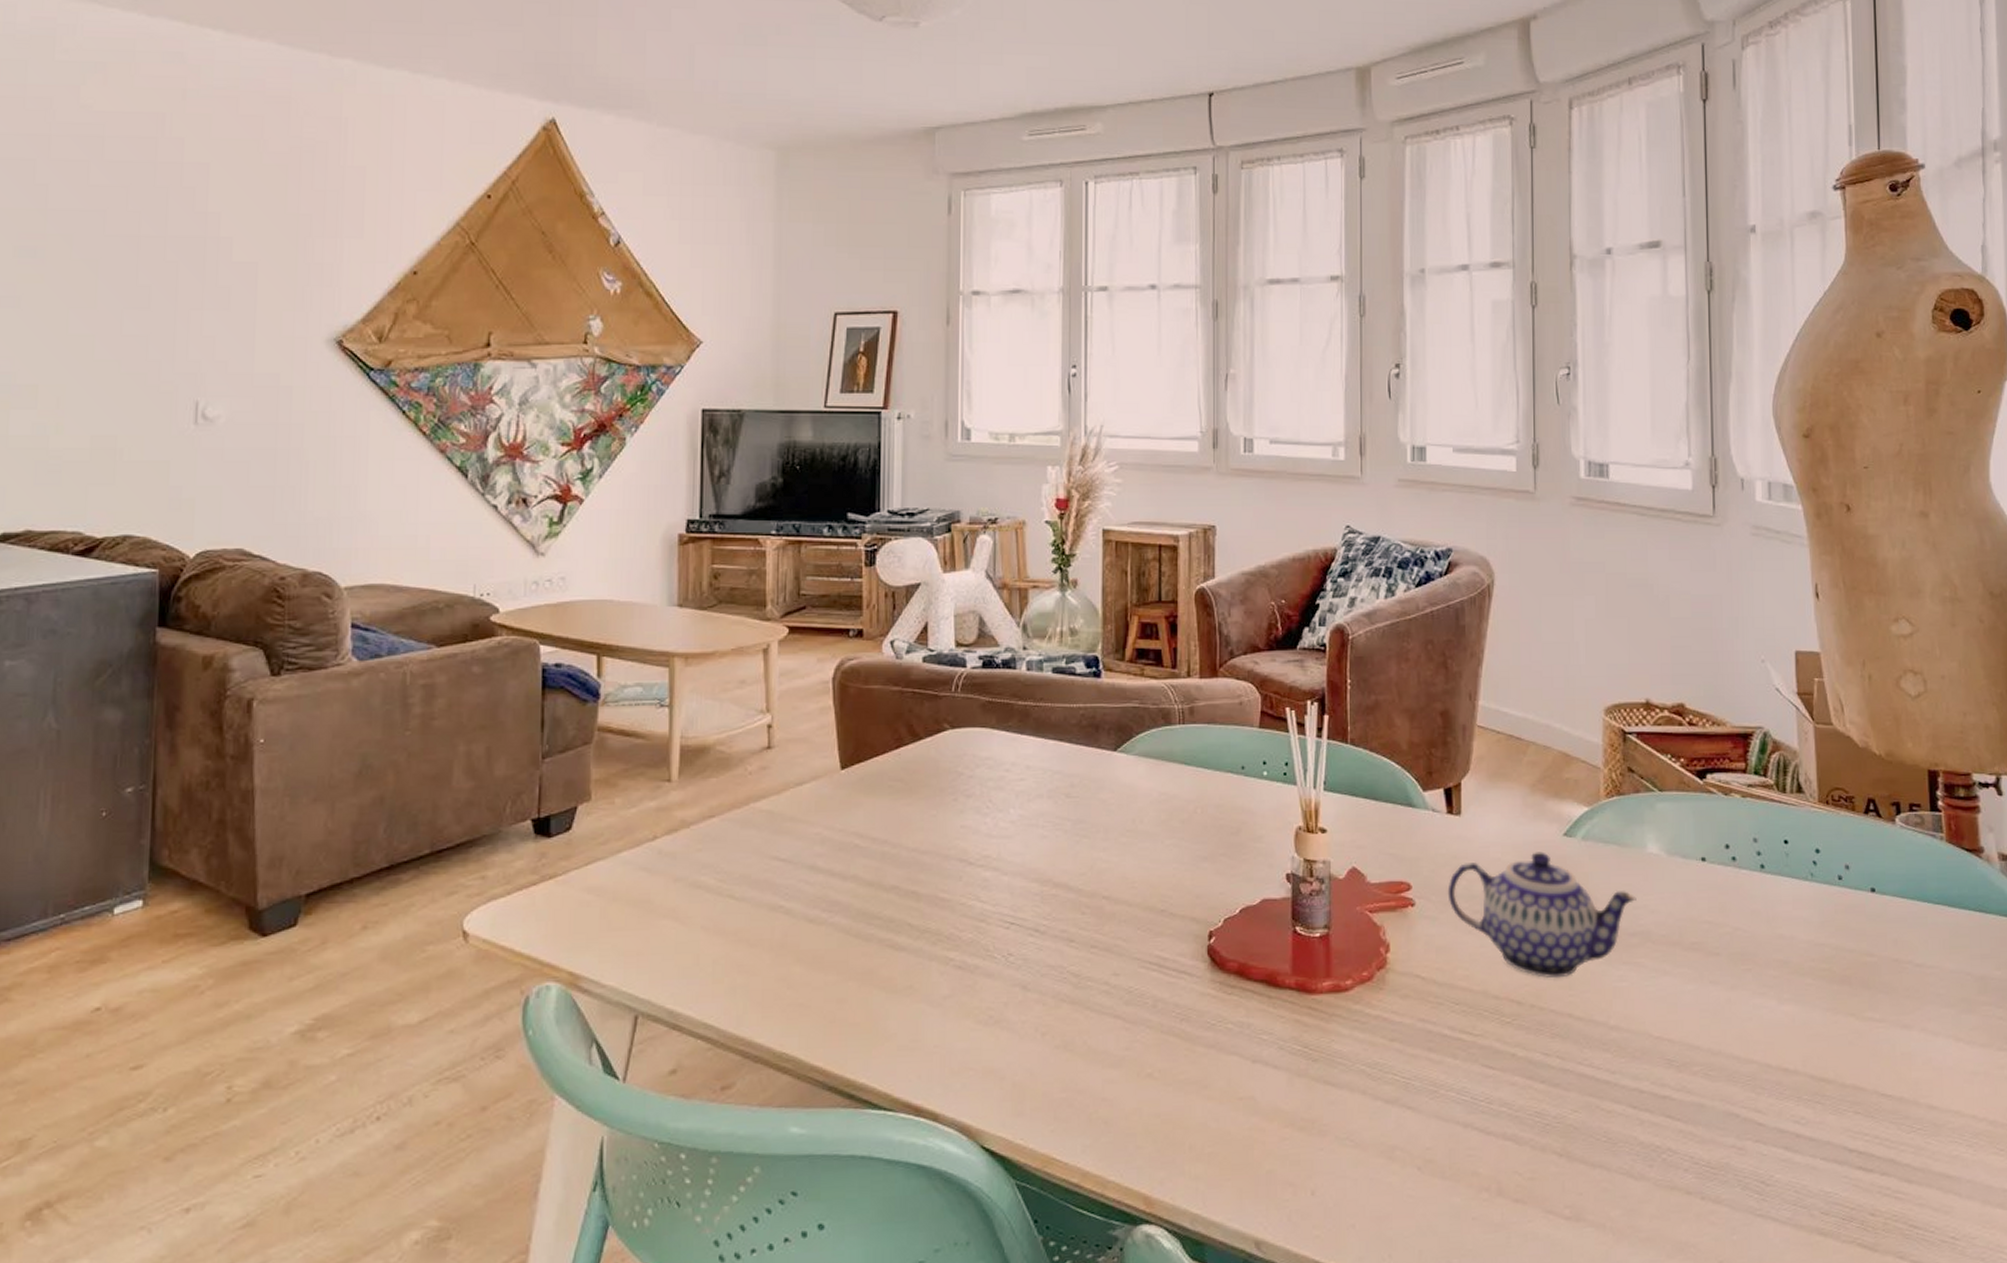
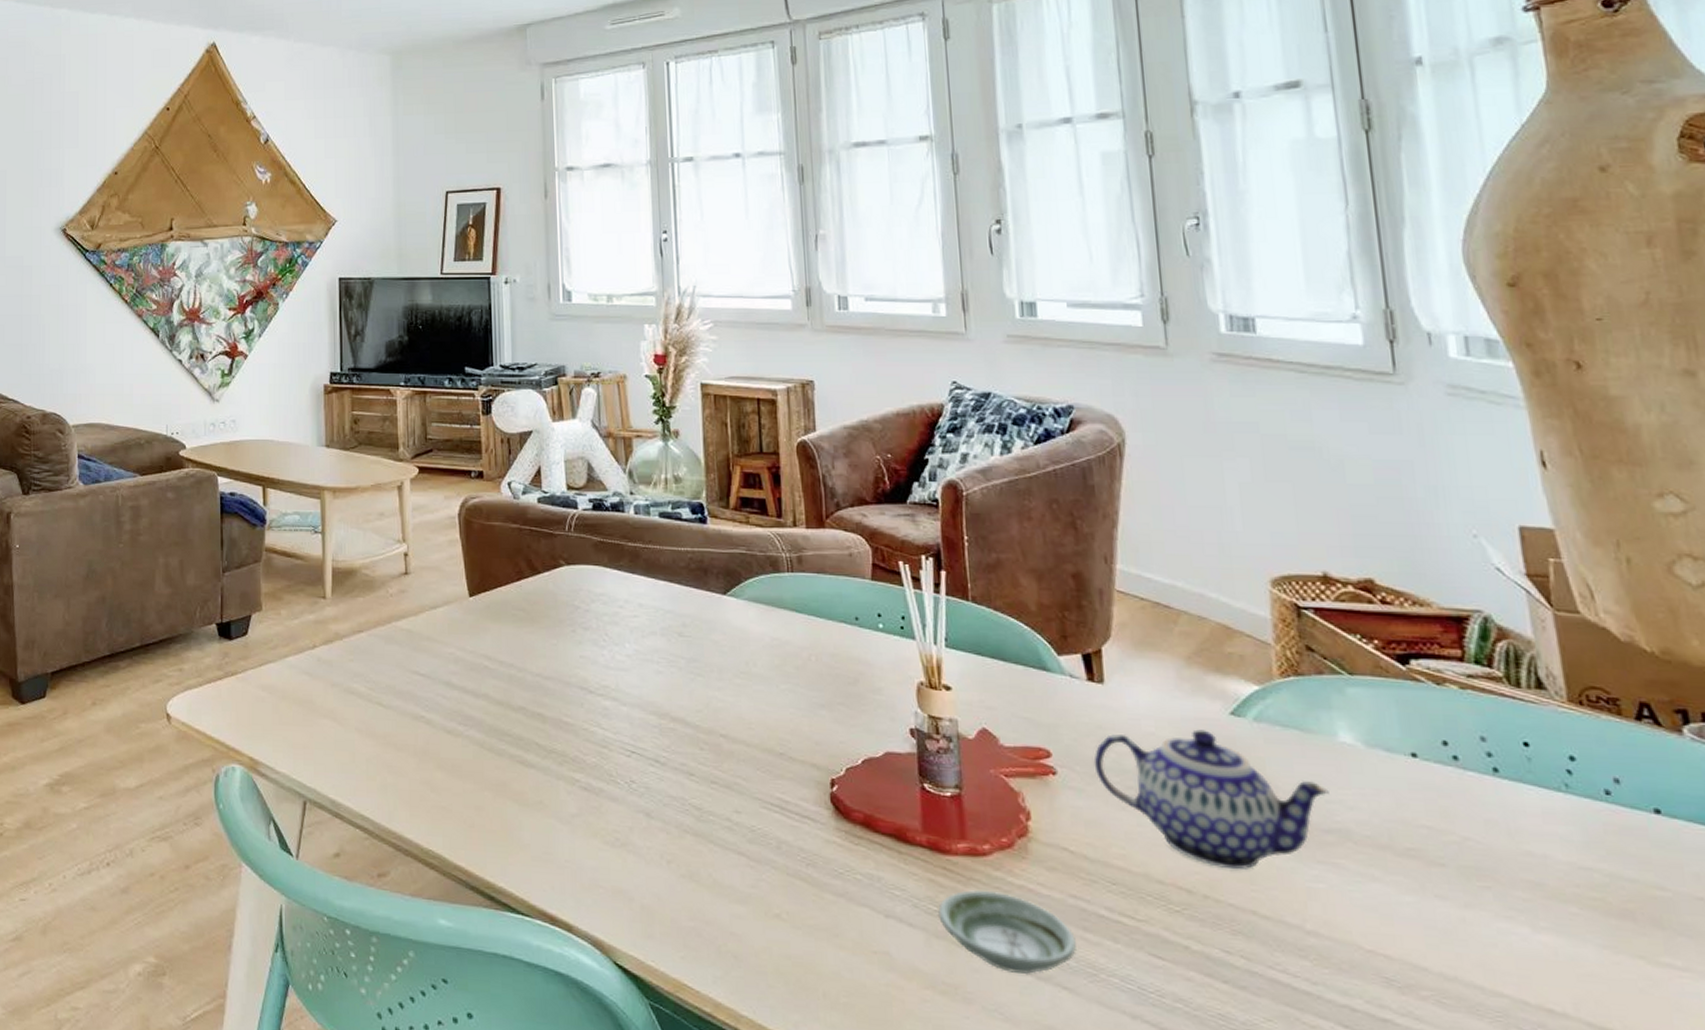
saucer: none [1301,1025,1421,1101] -> present [938,890,1076,975]

